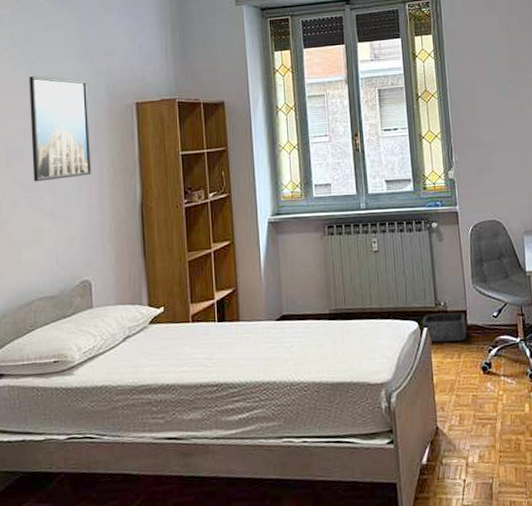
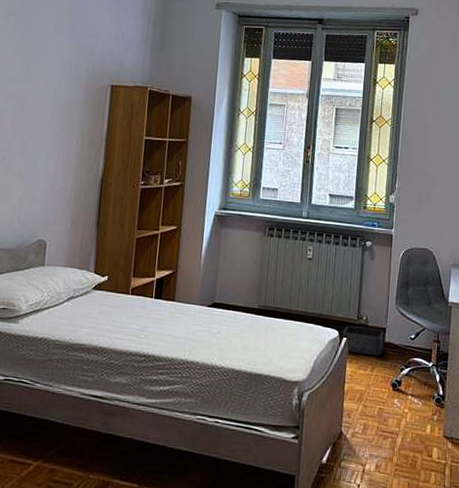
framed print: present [29,76,91,182] -> none [9,46,70,145]

